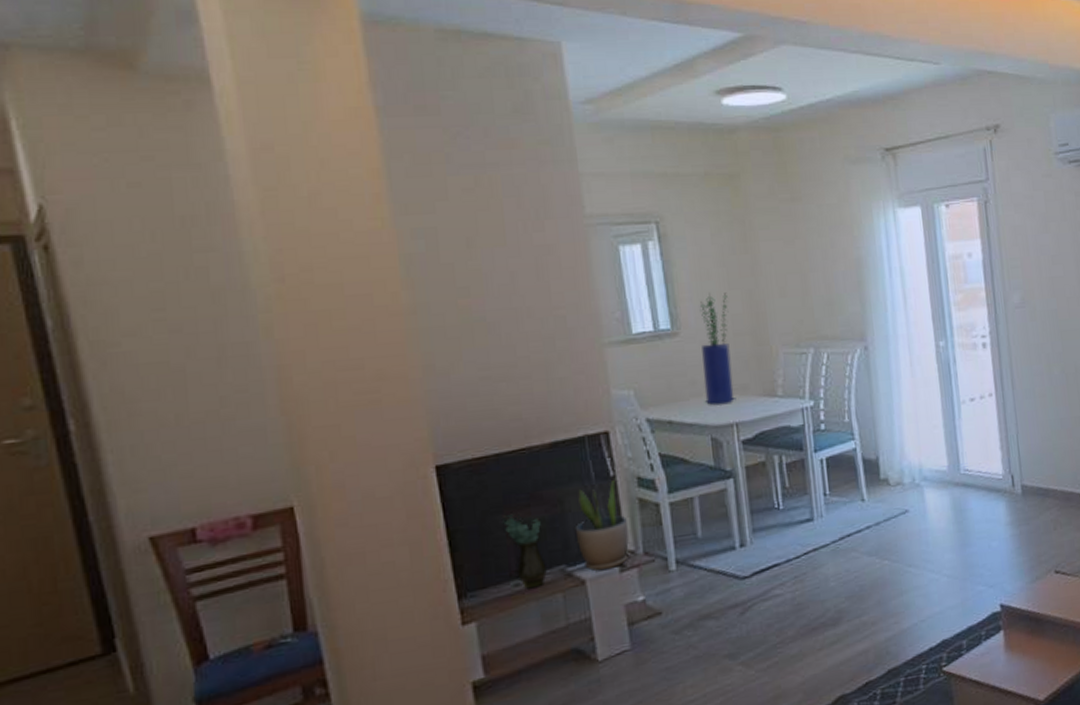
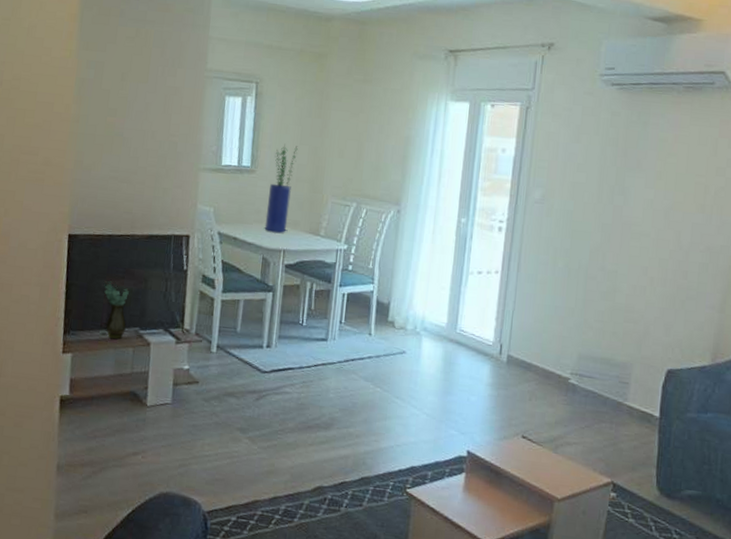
potted plant: present [575,477,629,571] -> none [150,271,189,339]

